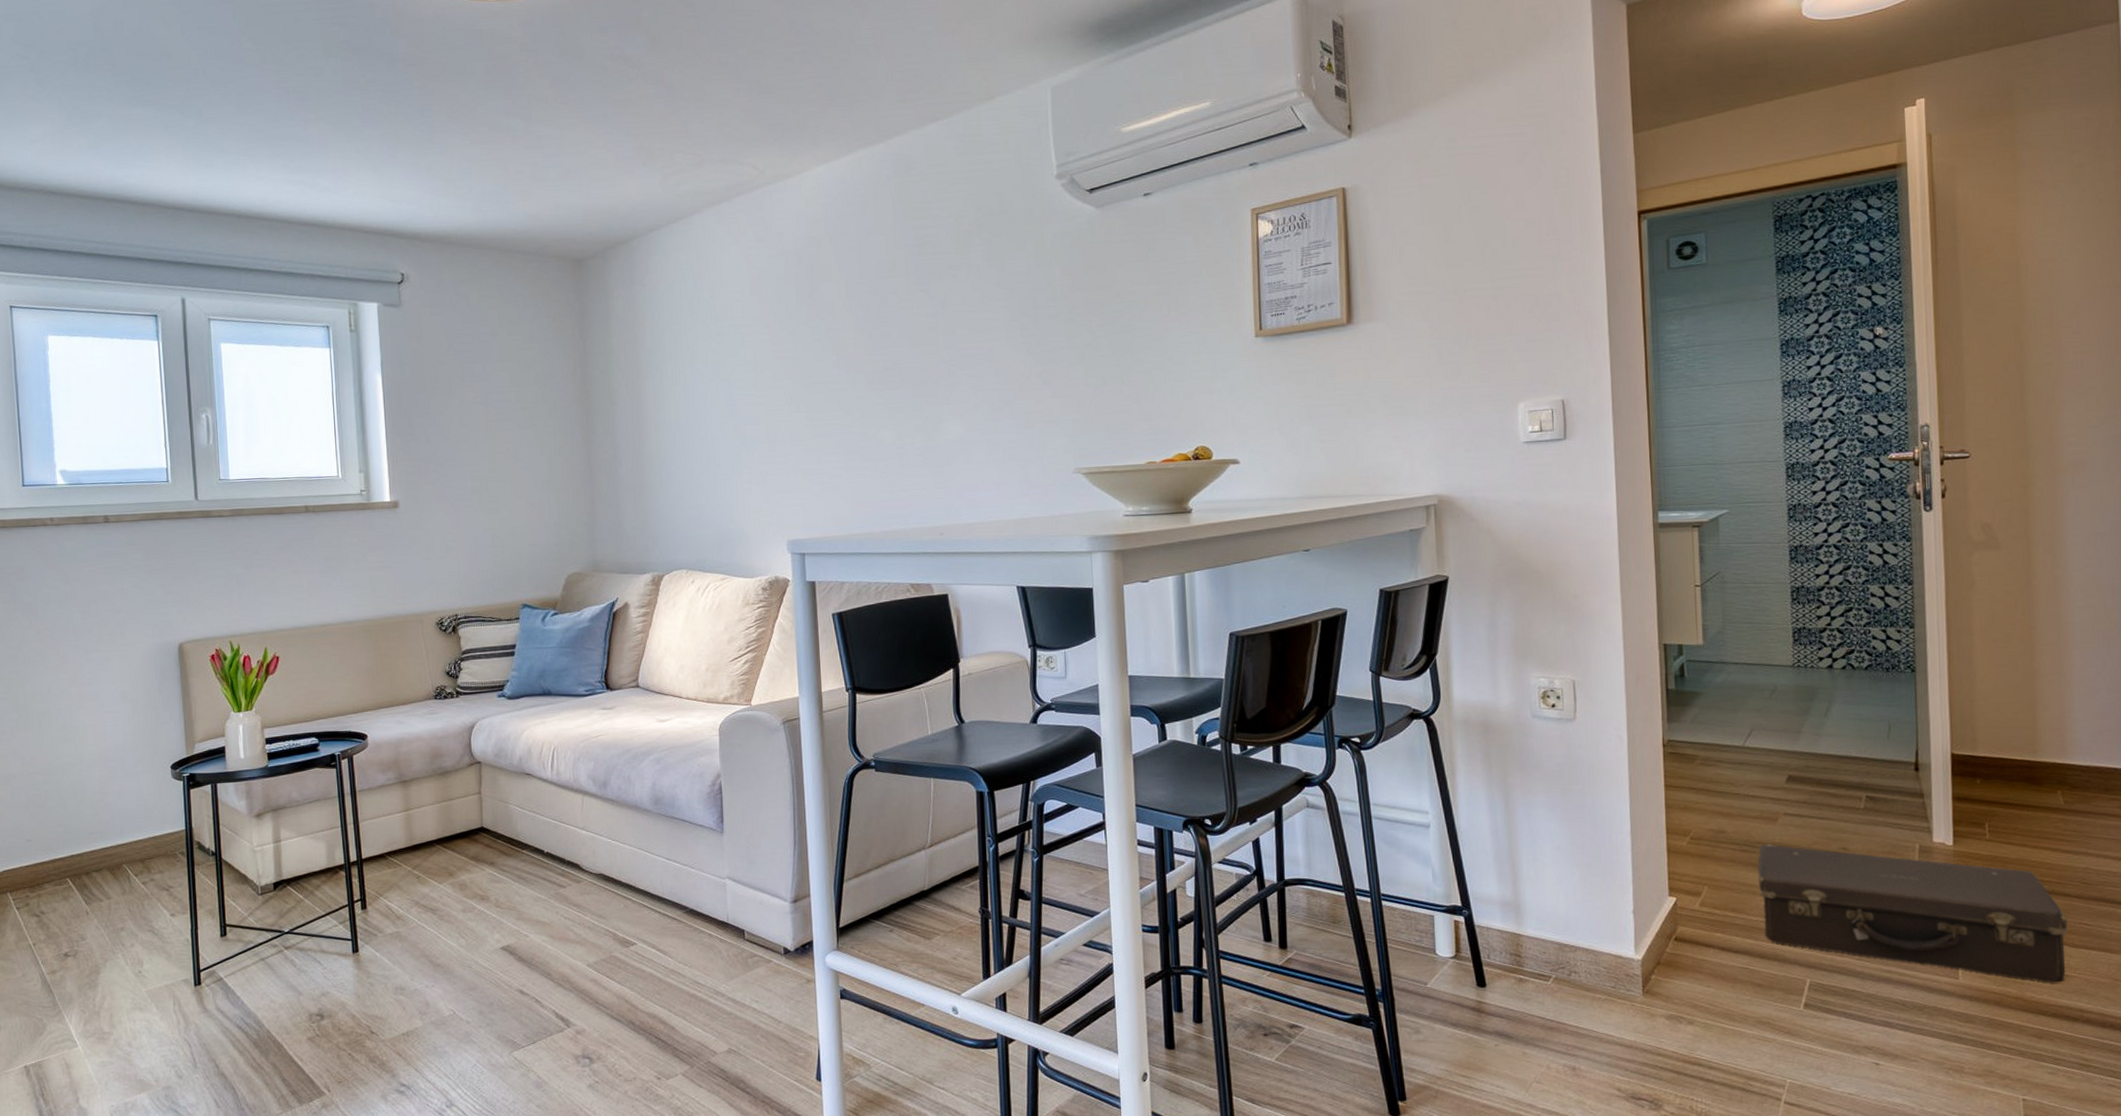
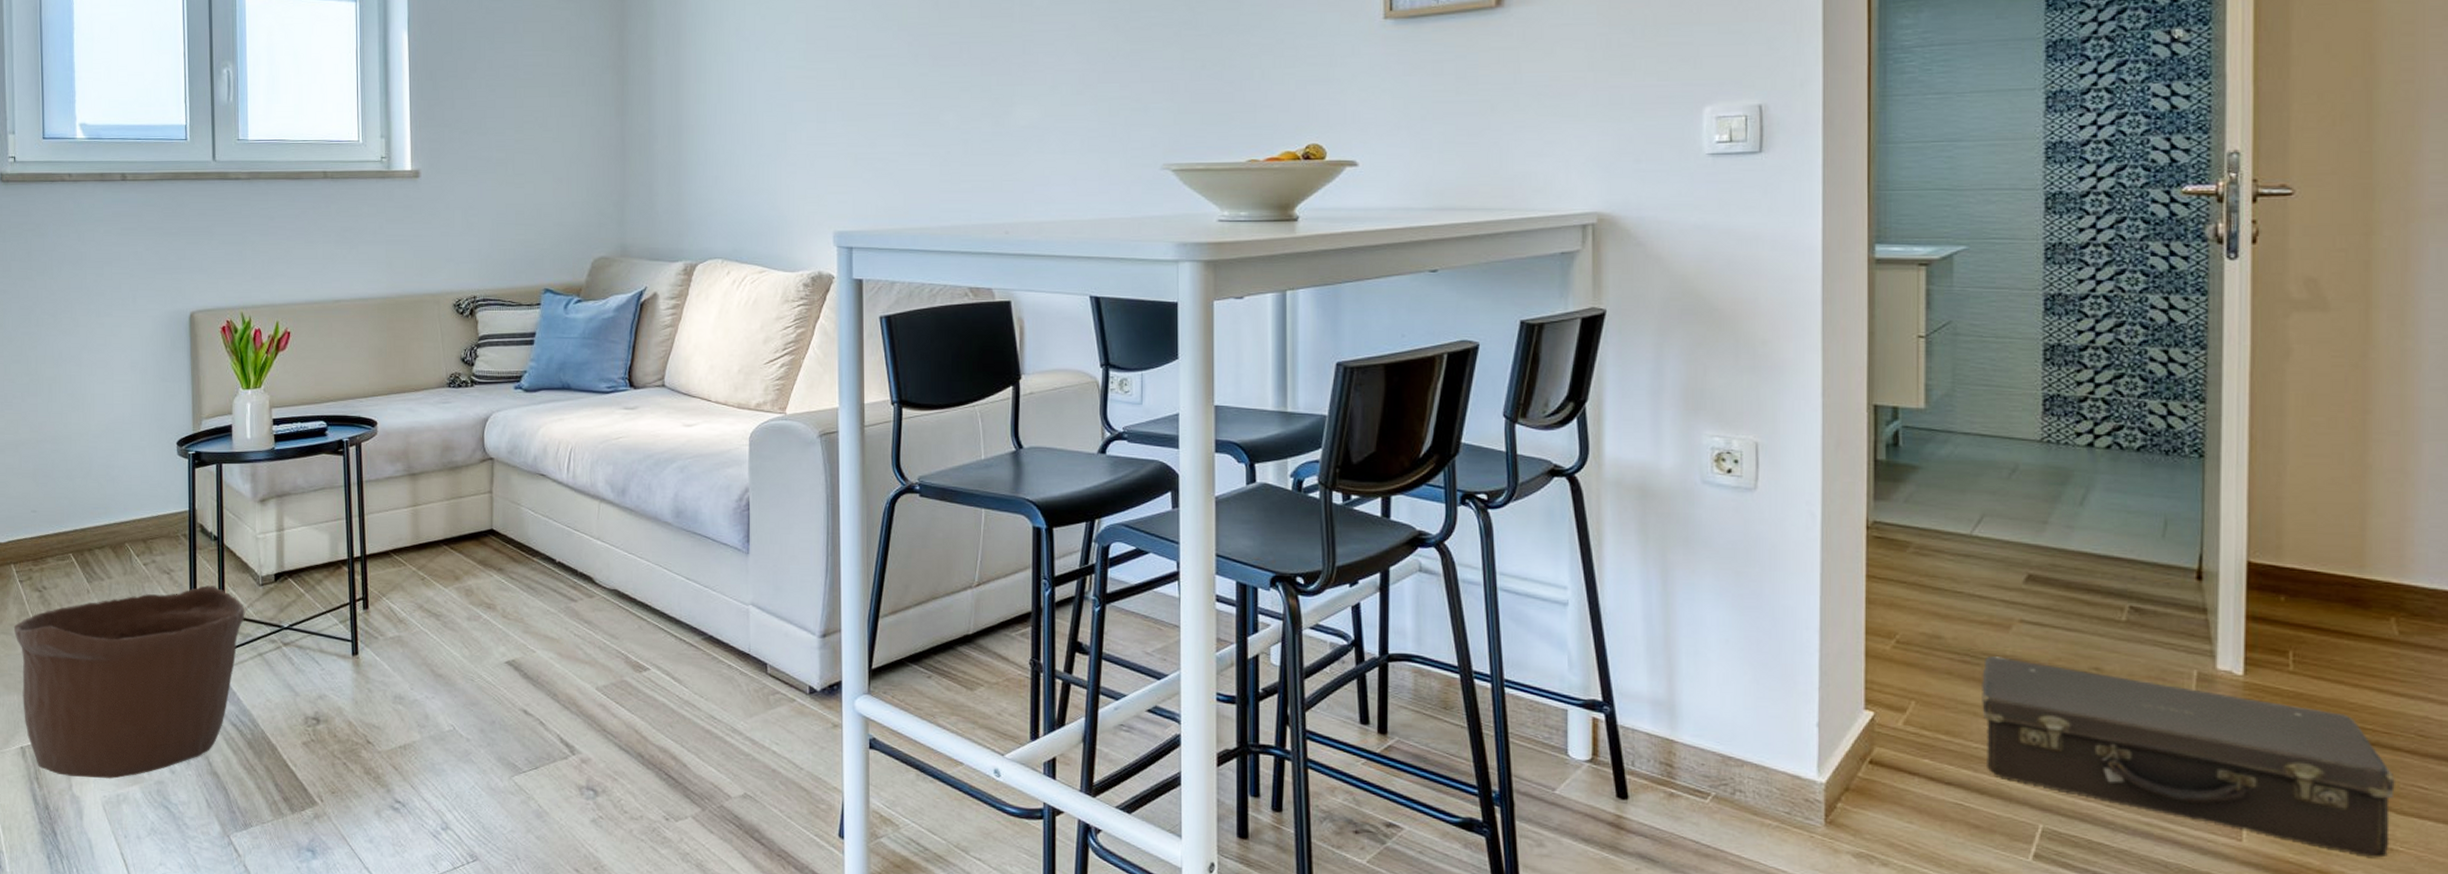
basket: none [12,898,246,1090] -> present [13,585,245,779]

